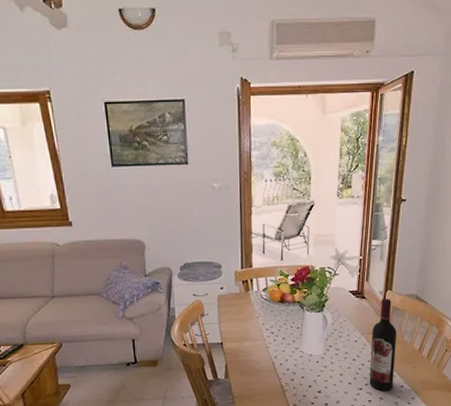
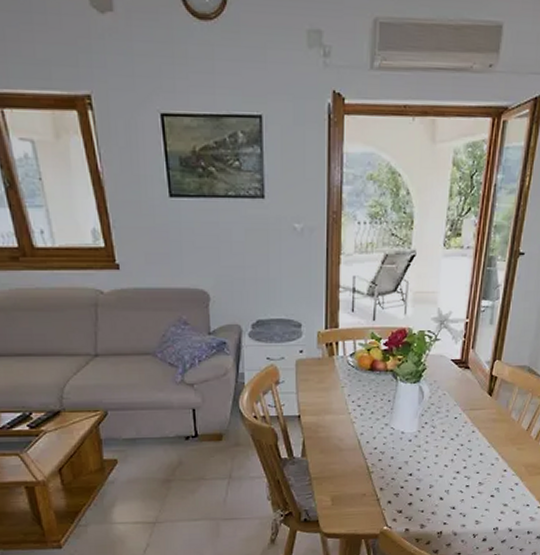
wine bottle: present [369,298,397,391] -> none [468,370,504,476]

